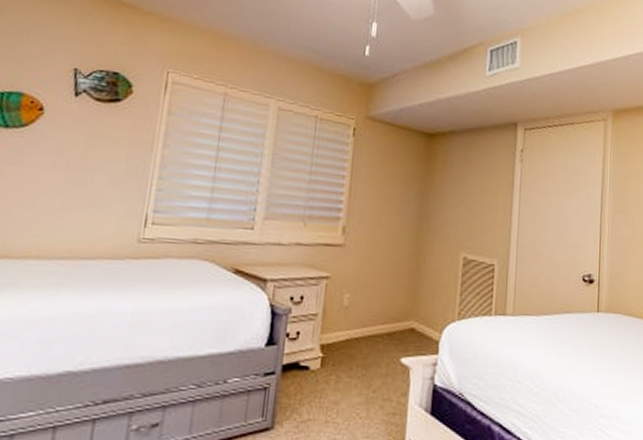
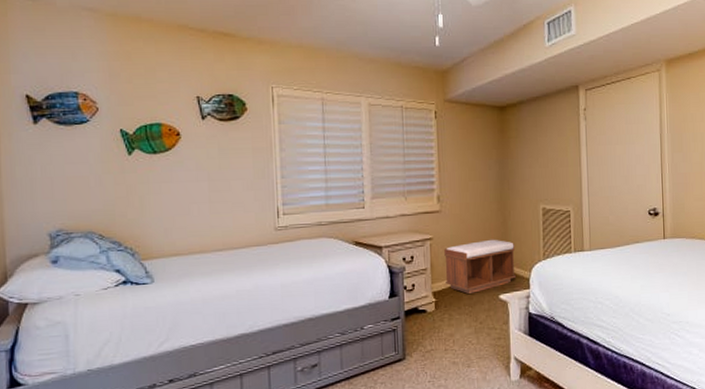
bench: none [338,287,426,353] -> present [444,239,516,295]

